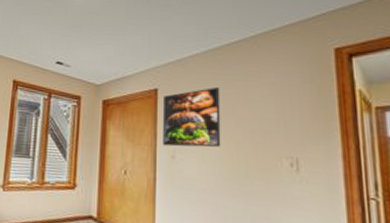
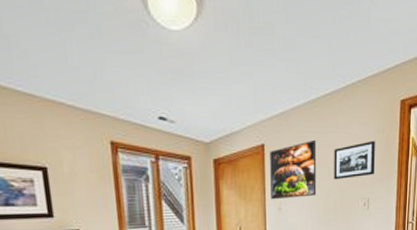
picture frame: none [243,91,304,132] -> present [334,140,375,180]

